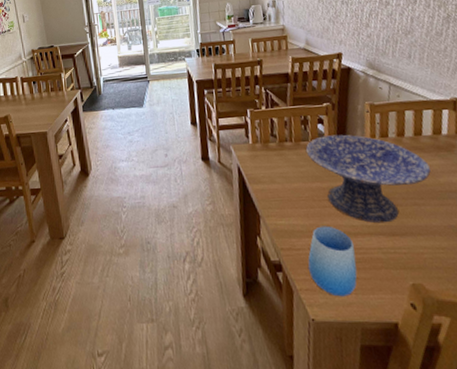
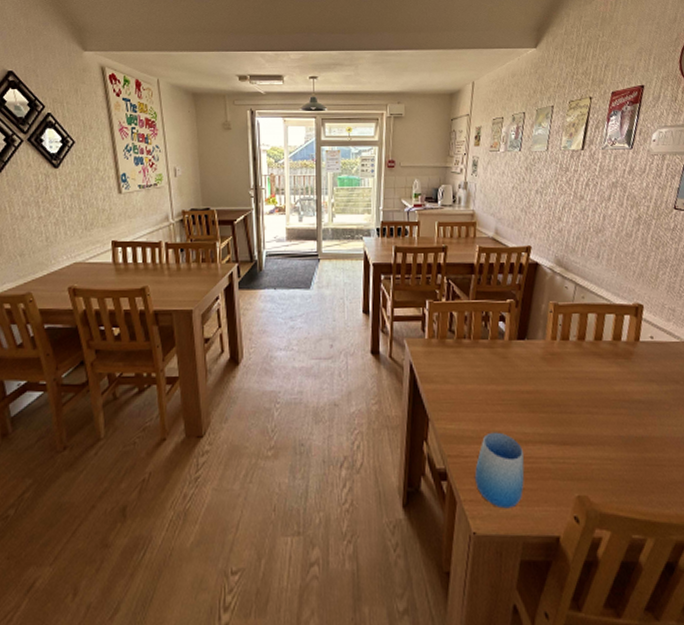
decorative bowl: present [305,134,431,224] -> none [484,334,607,431]

